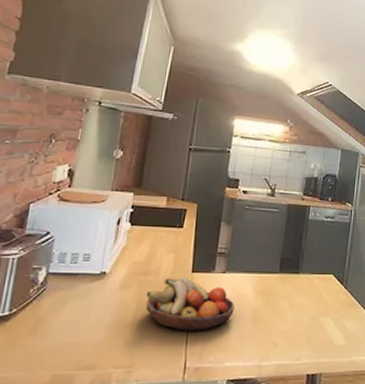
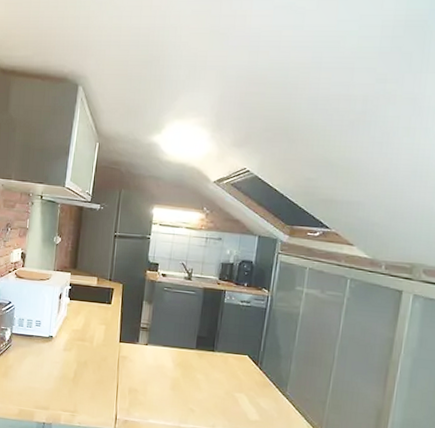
fruit bowl: present [146,277,234,331] -> none [84,345,156,391]

